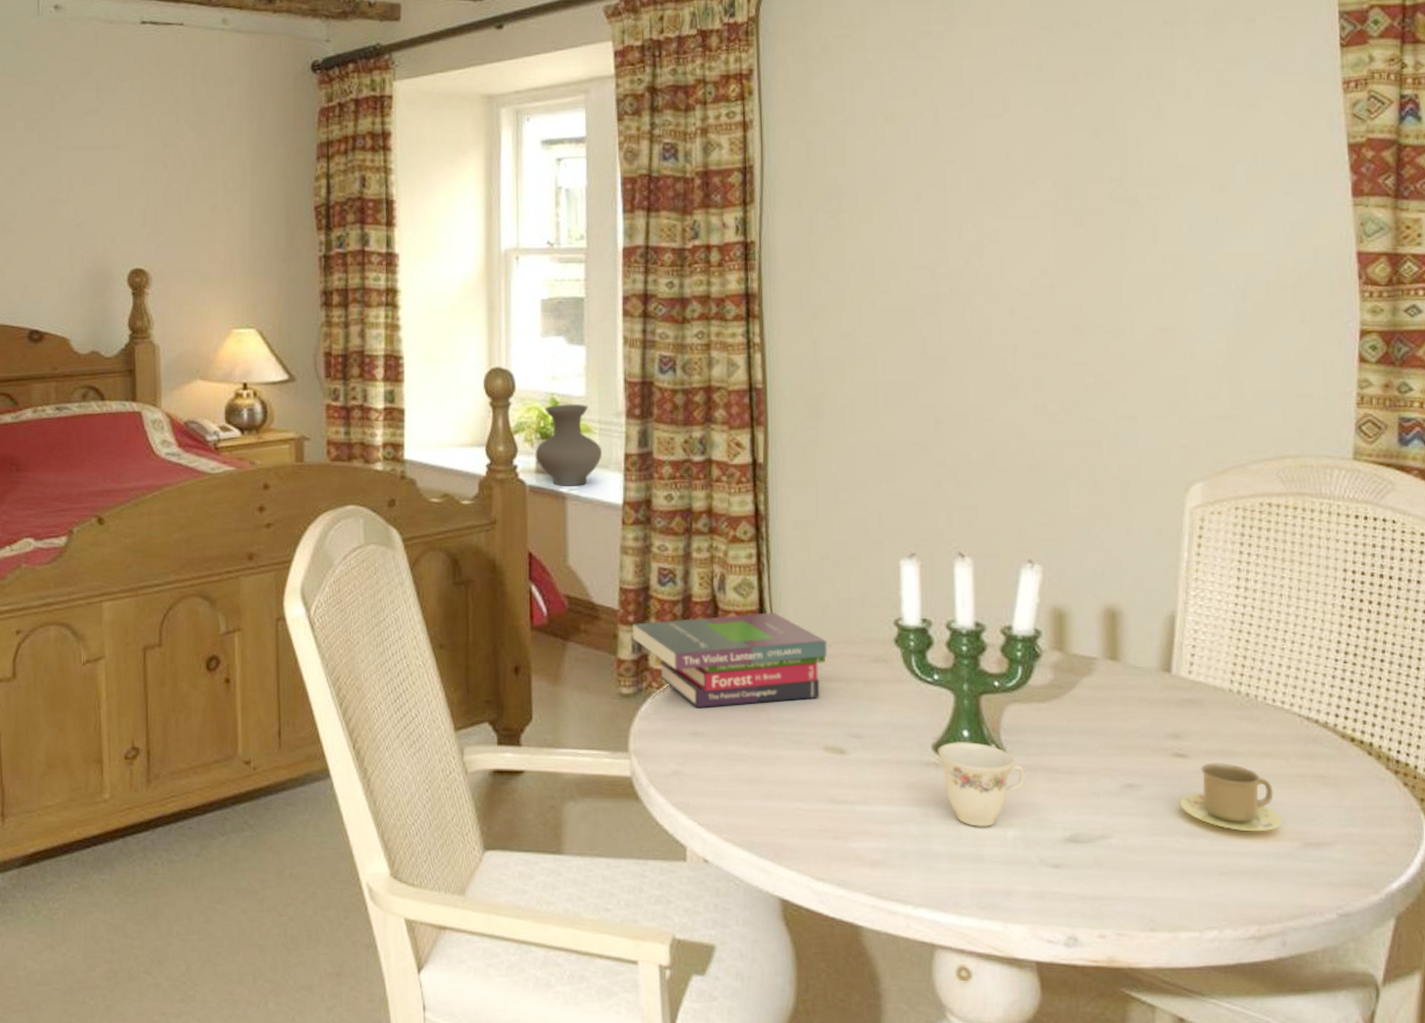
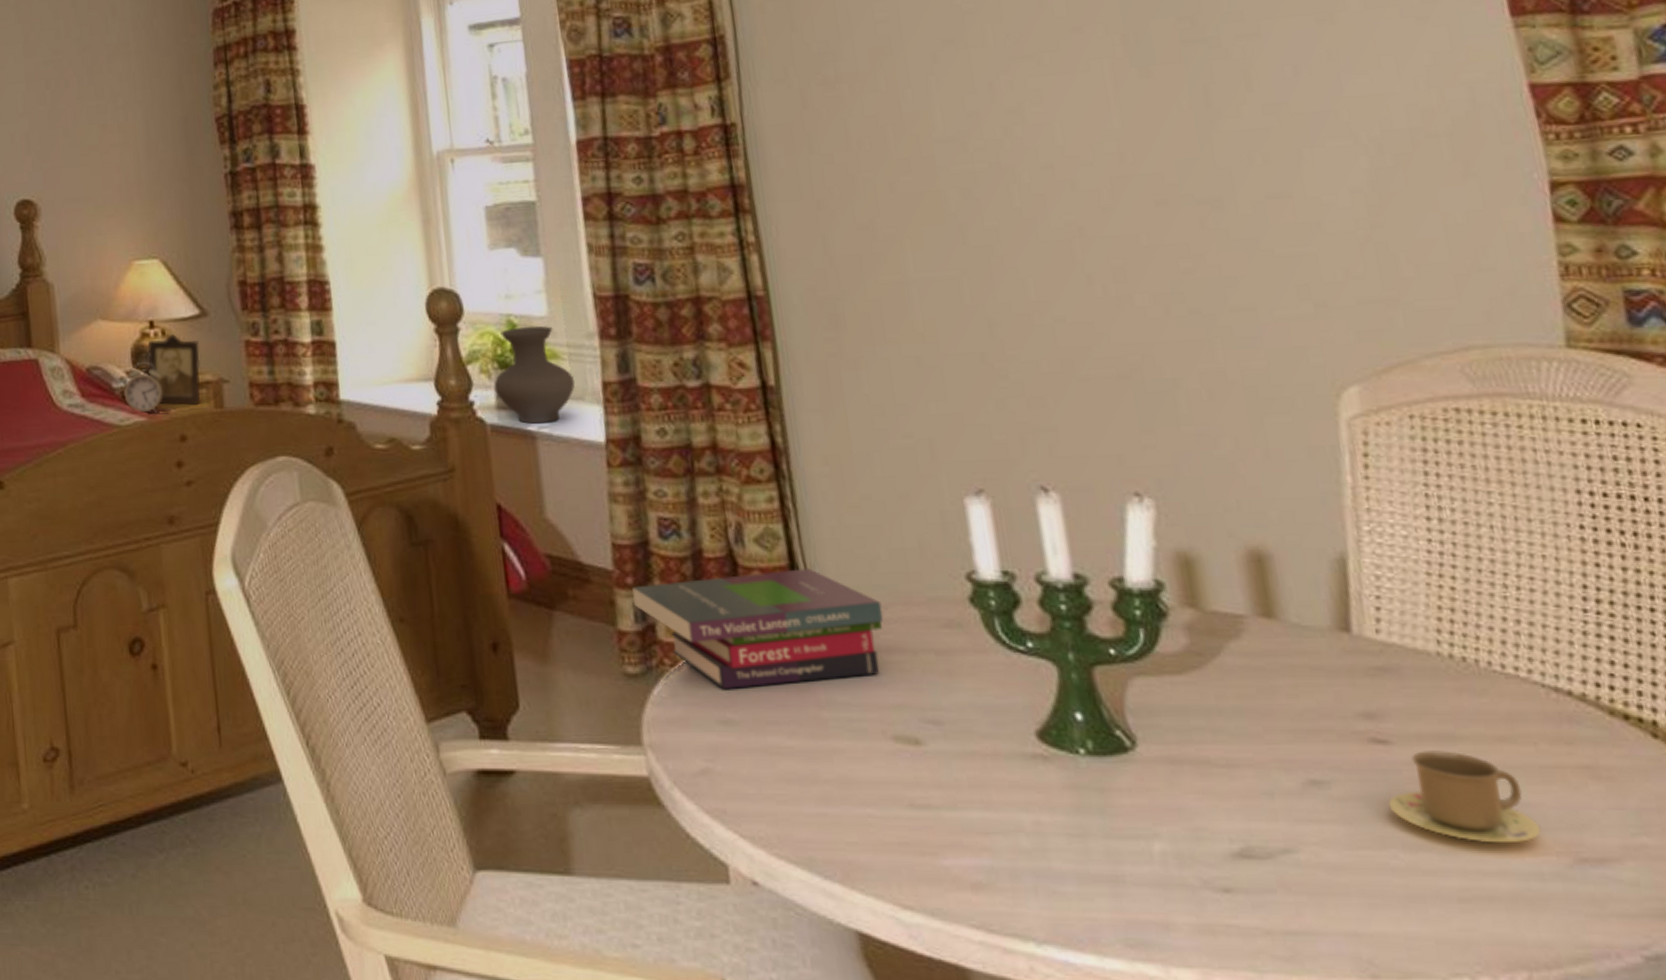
alarm clock: none [216,418,251,464] -> present [124,361,163,413]
photo frame: none [239,395,286,458] -> present [147,333,201,405]
teacup: present [937,741,1025,827] -> none [1043,726,1169,838]

